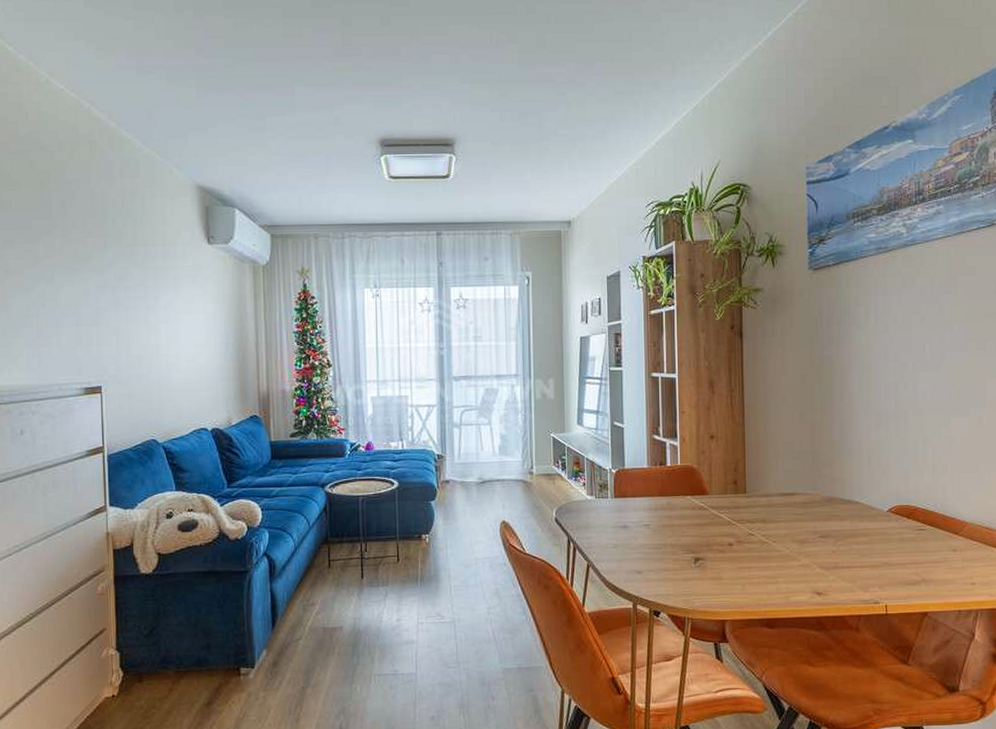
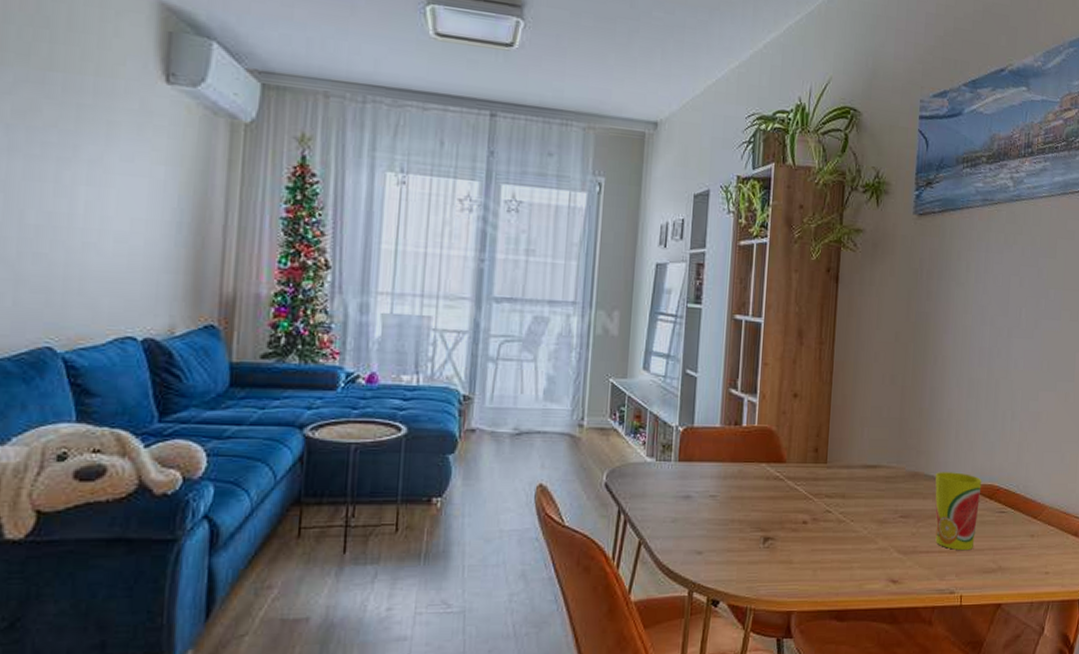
cup: none [850,495,898,565] -> present [935,472,982,551]

